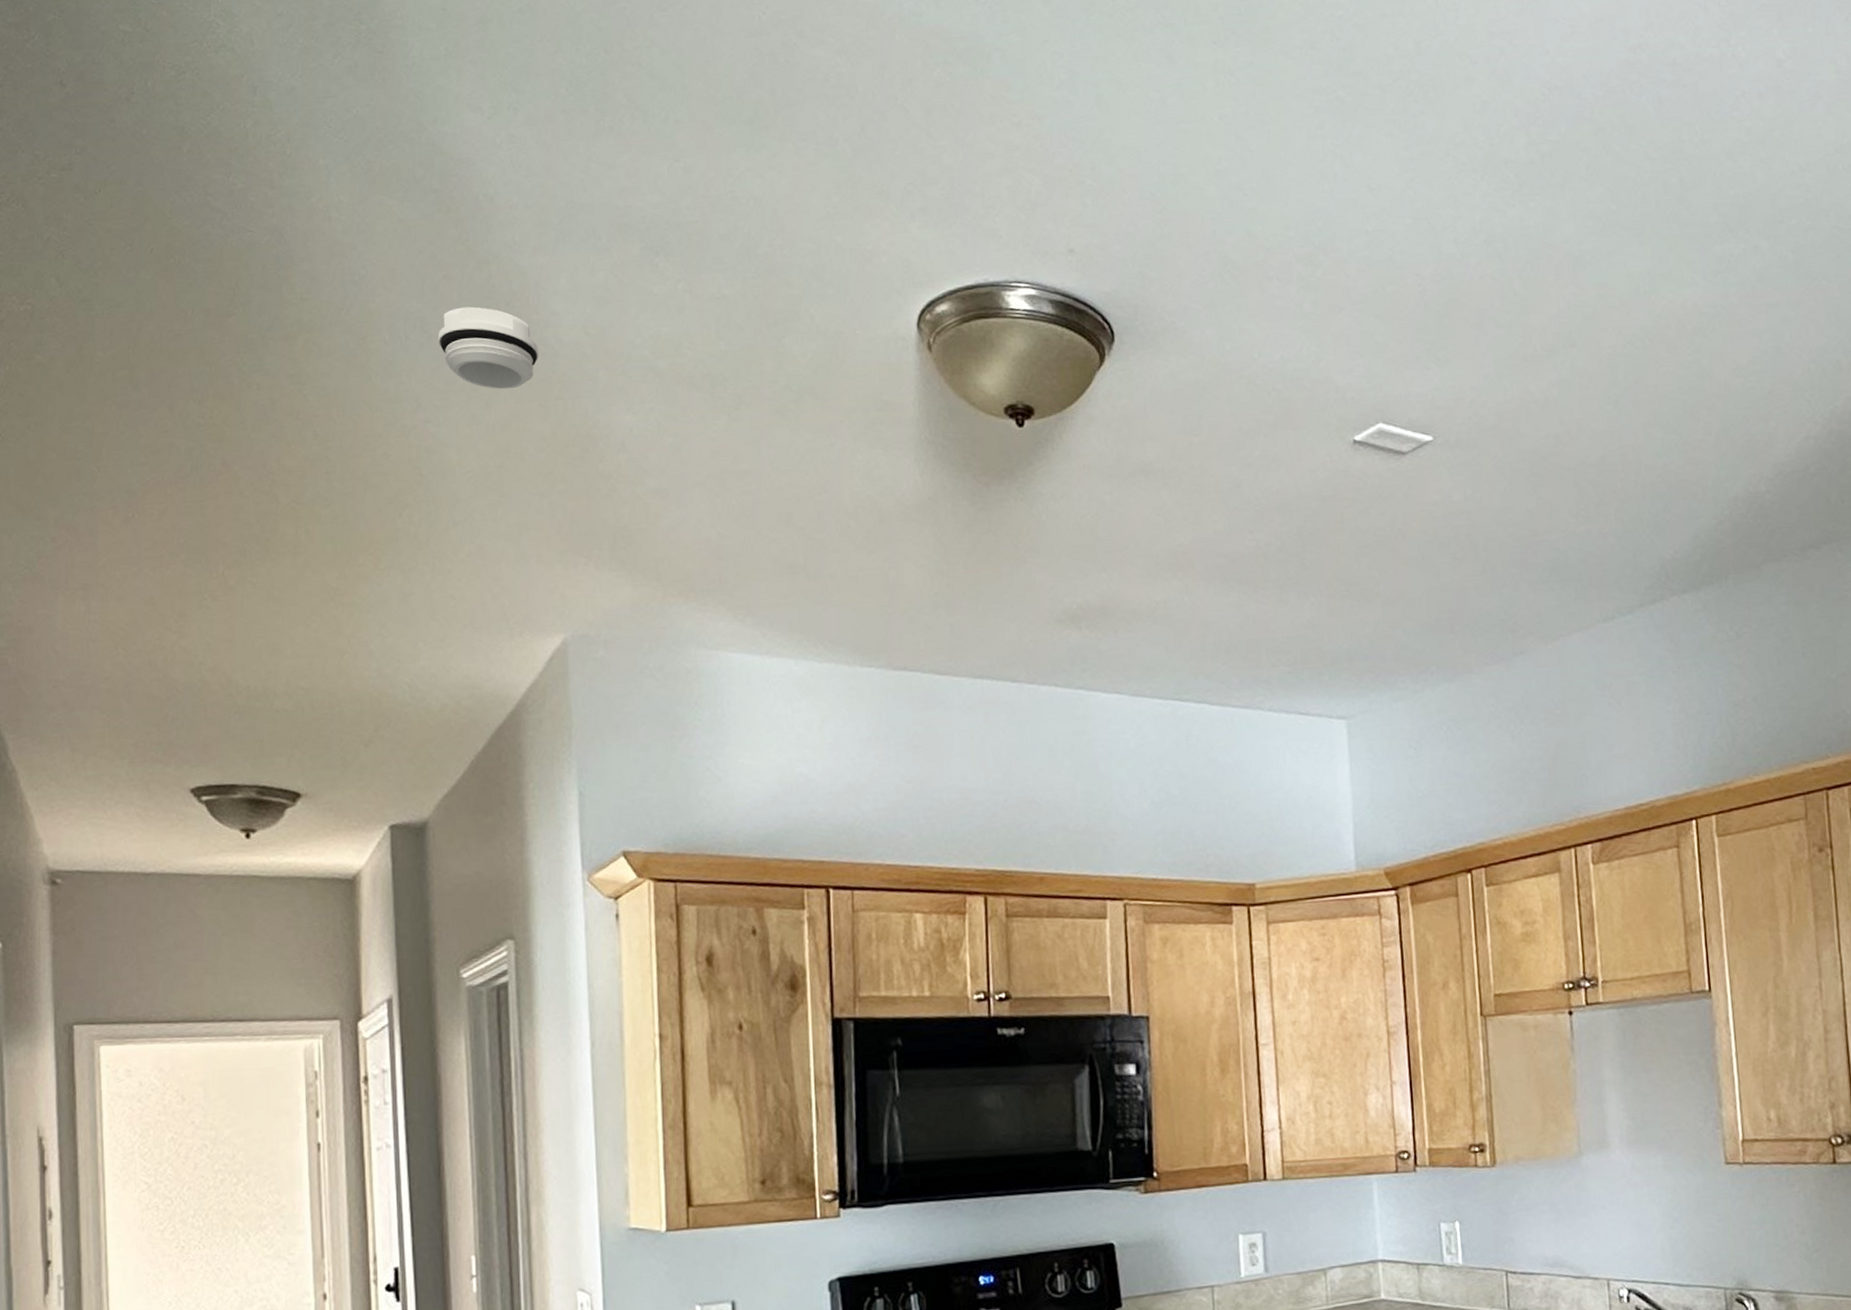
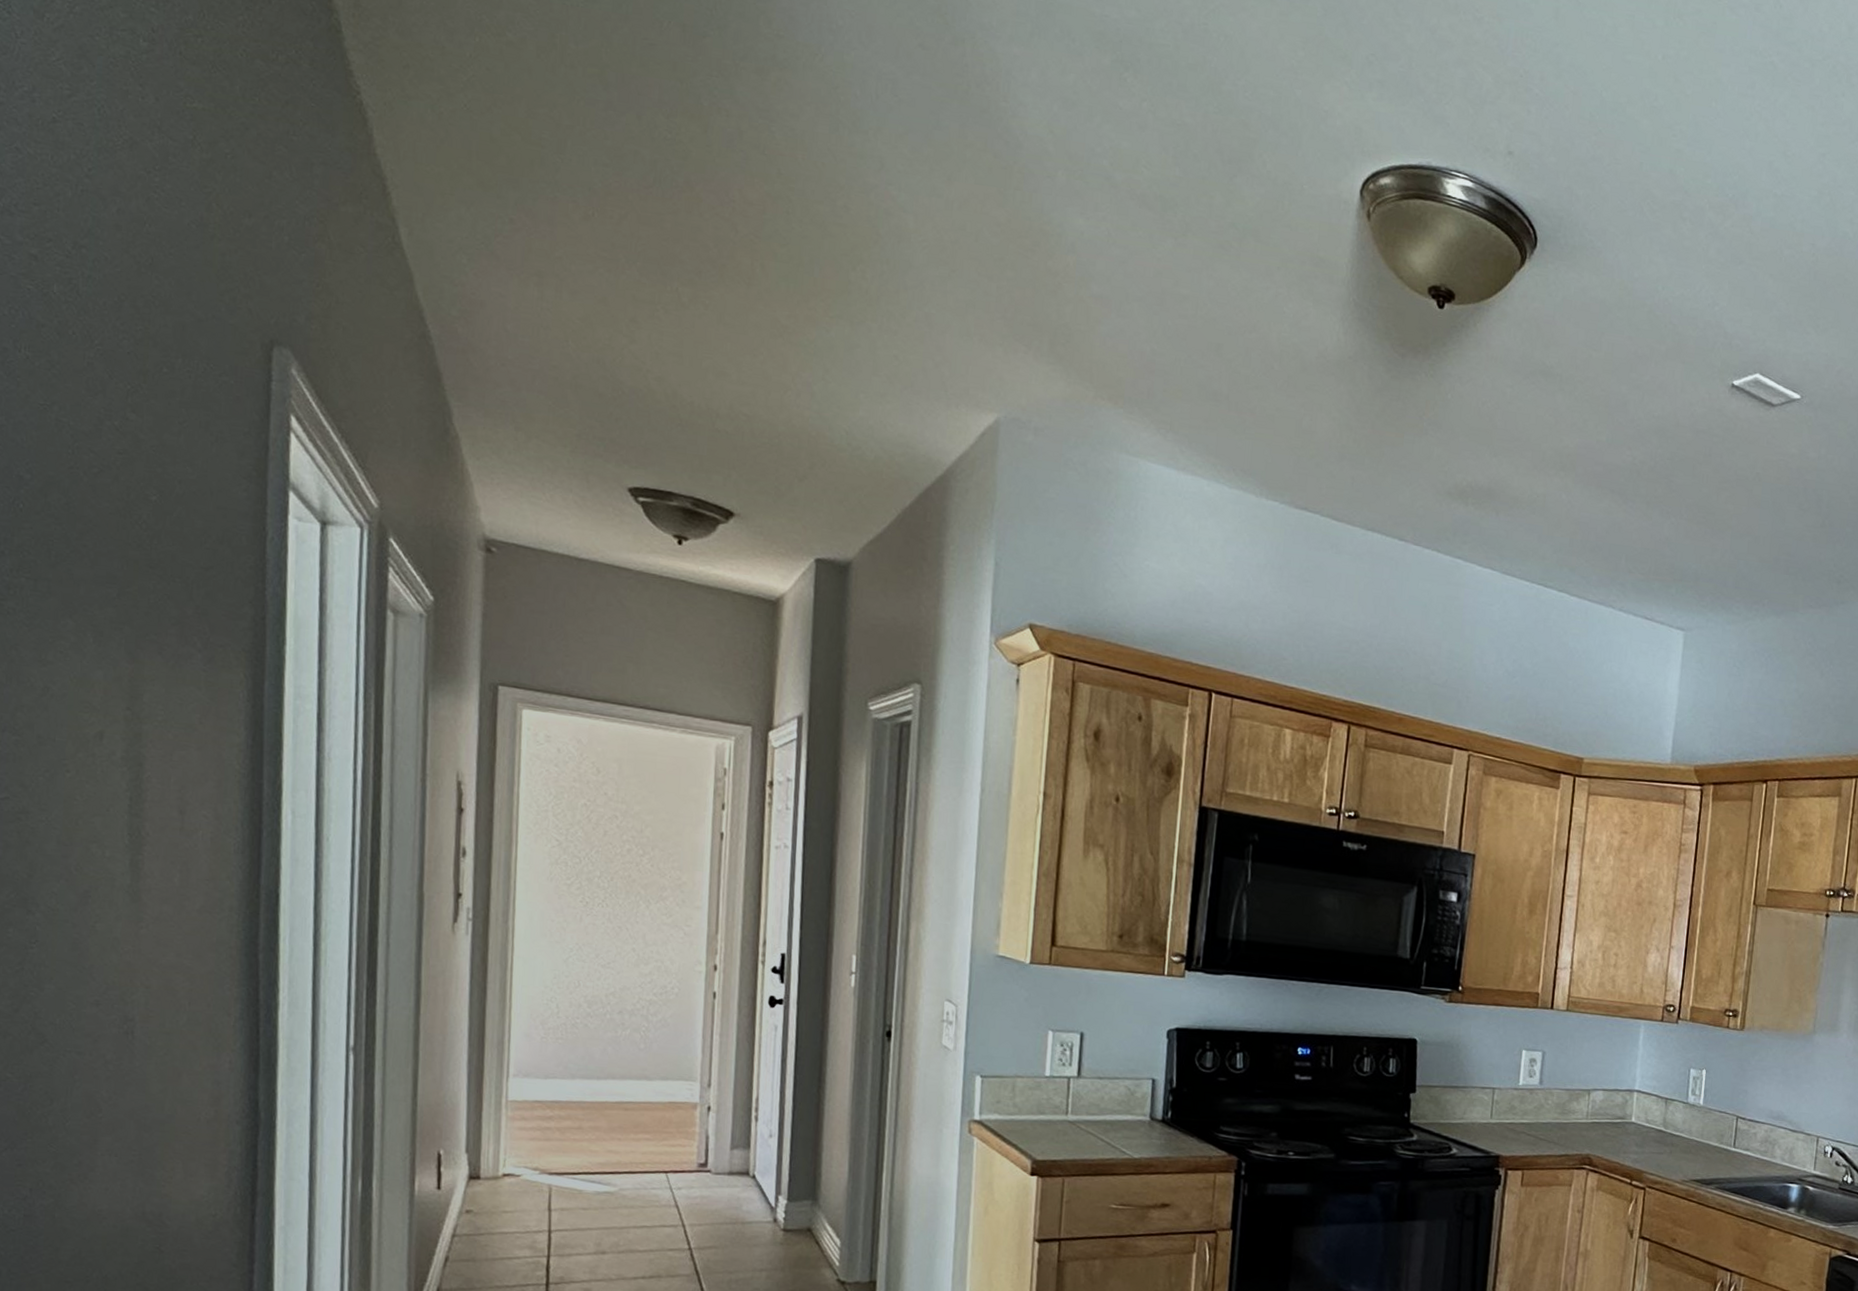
smoke detector: present [438,306,539,390] -> none [908,78,1004,170]

